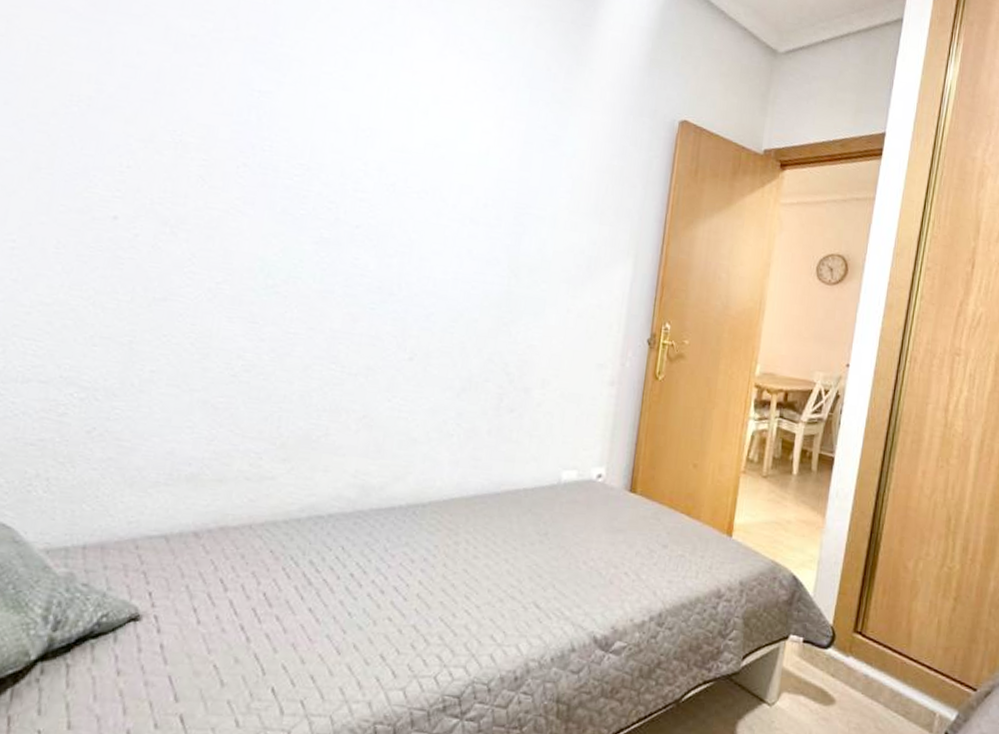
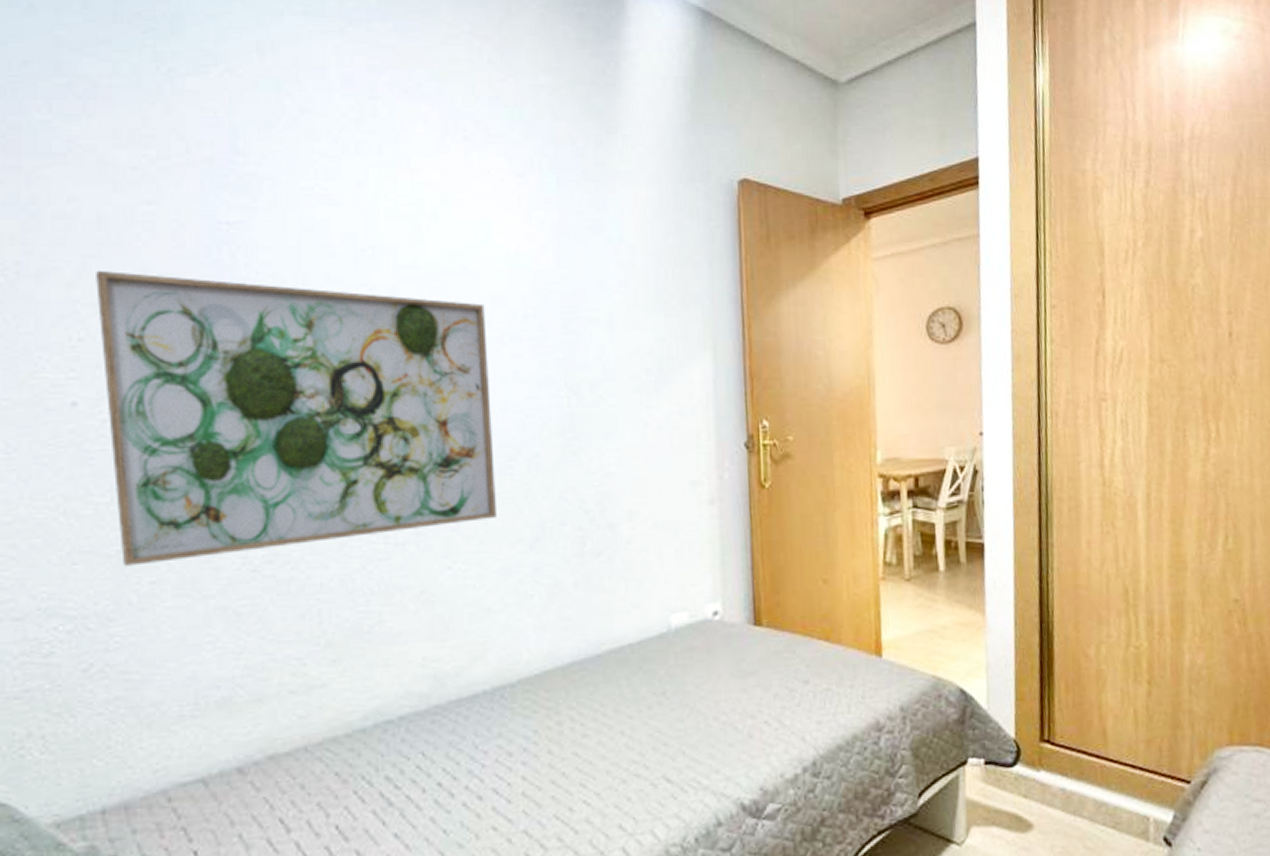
wall art: none [132,113,454,367] -> present [96,270,496,566]

